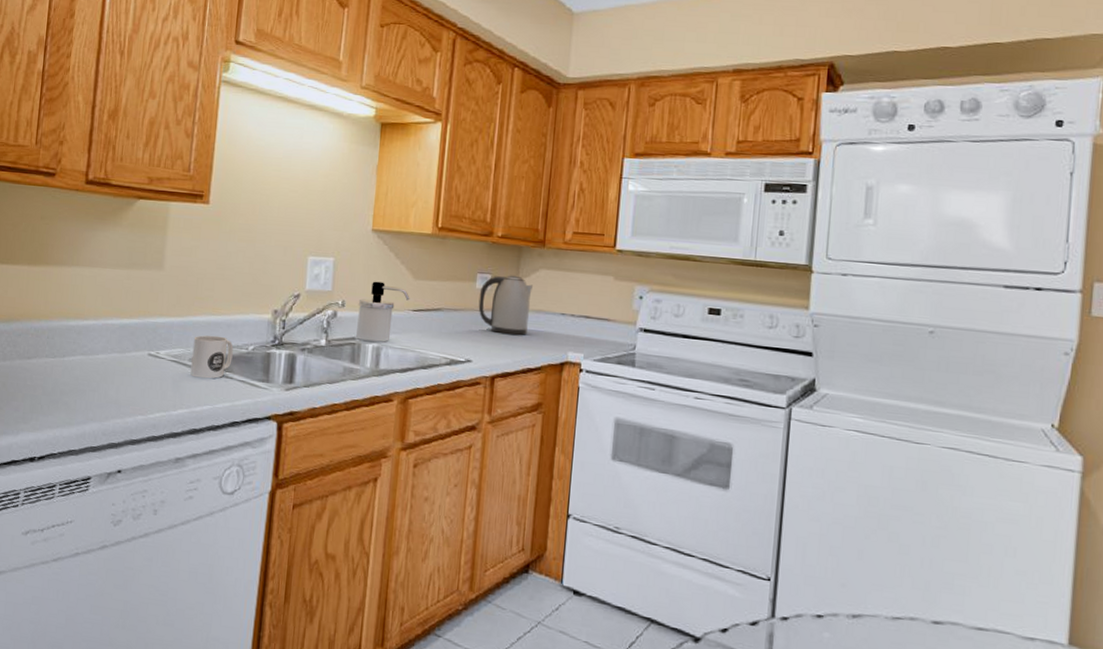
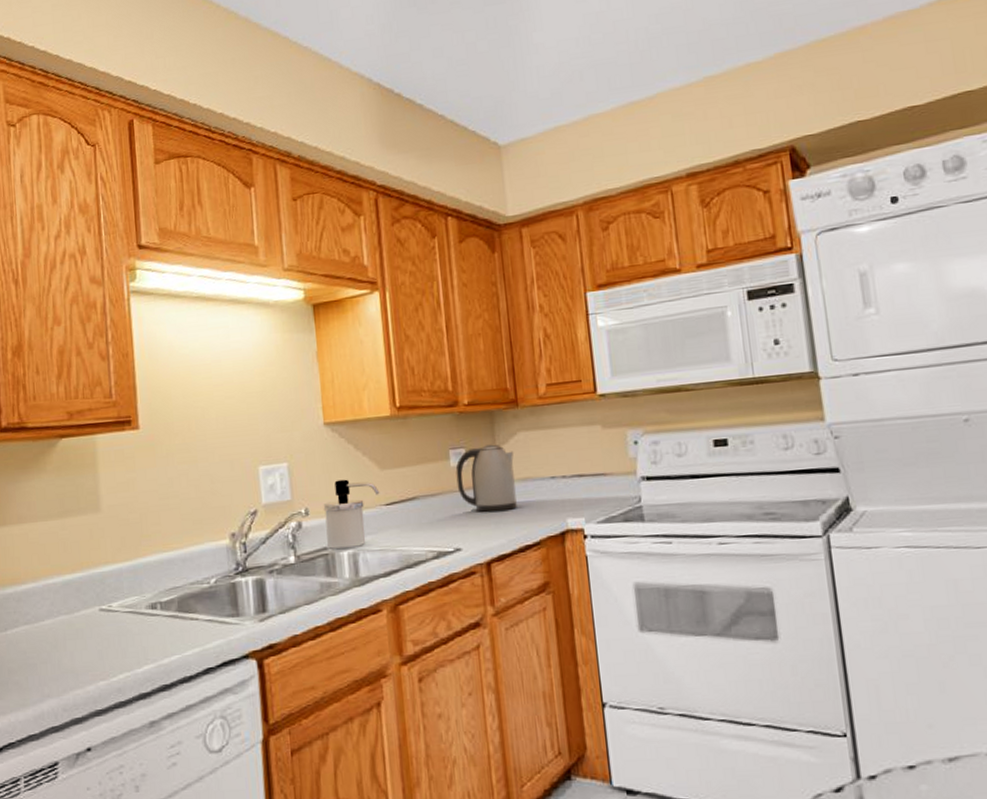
mug: present [190,335,234,379] -> none [147,574,195,626]

